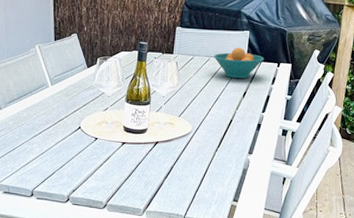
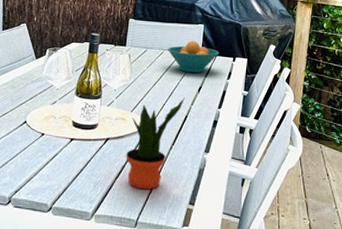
potted plant: none [174,102,230,188] -> present [126,97,185,190]

